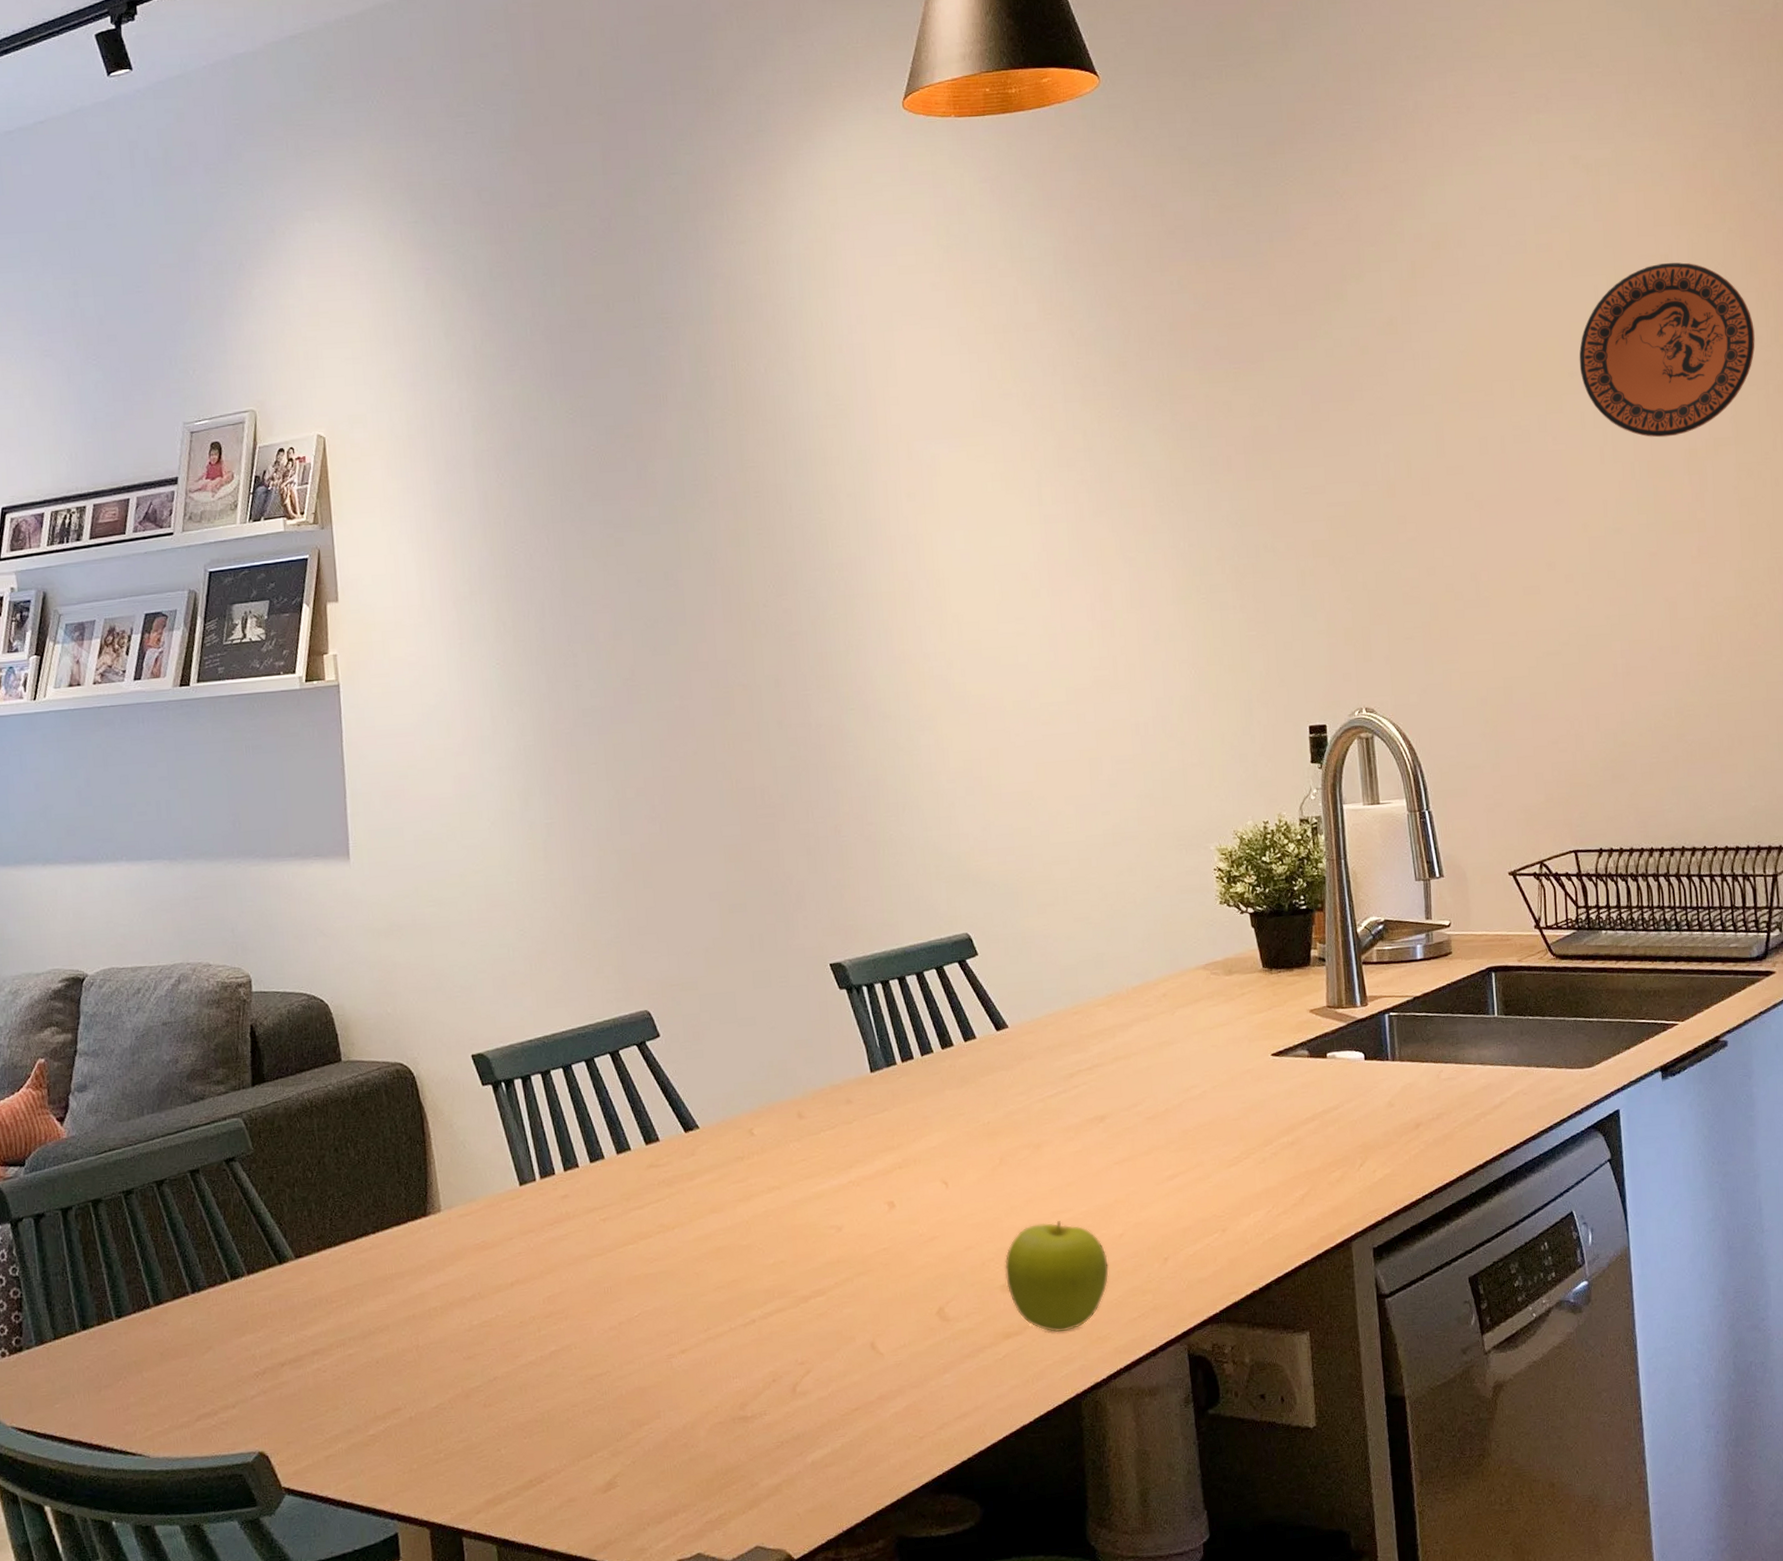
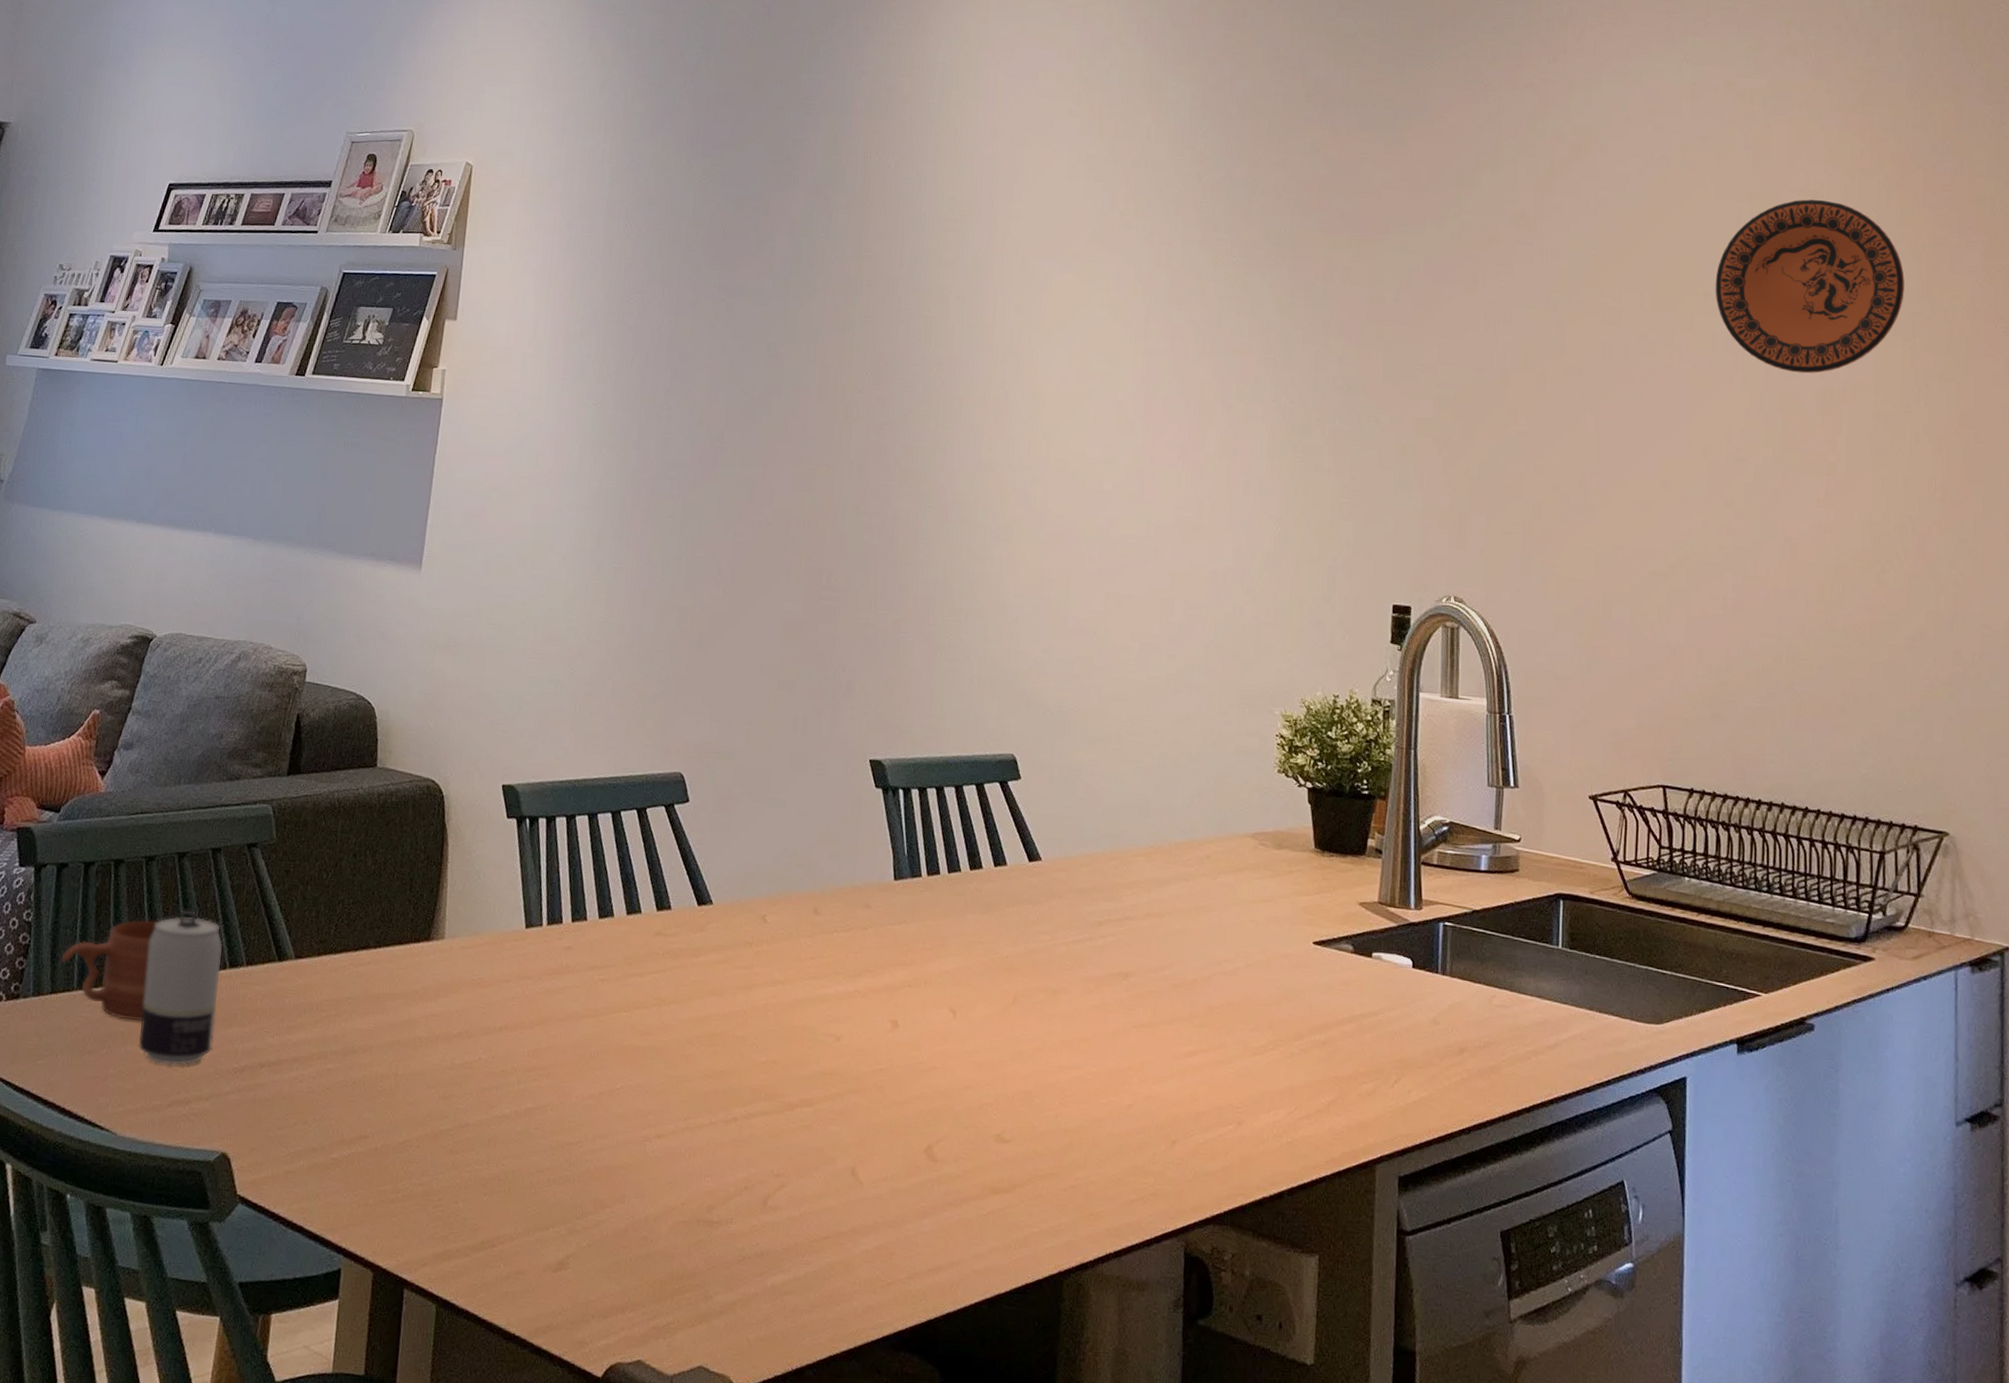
mug: none [57,1250,154,1350] -> present [61,919,158,1022]
beverage can: none [144,1235,230,1384] -> present [138,911,223,1066]
fruit: present [1005,1221,1109,1332] -> none [1002,1075,1112,1199]

